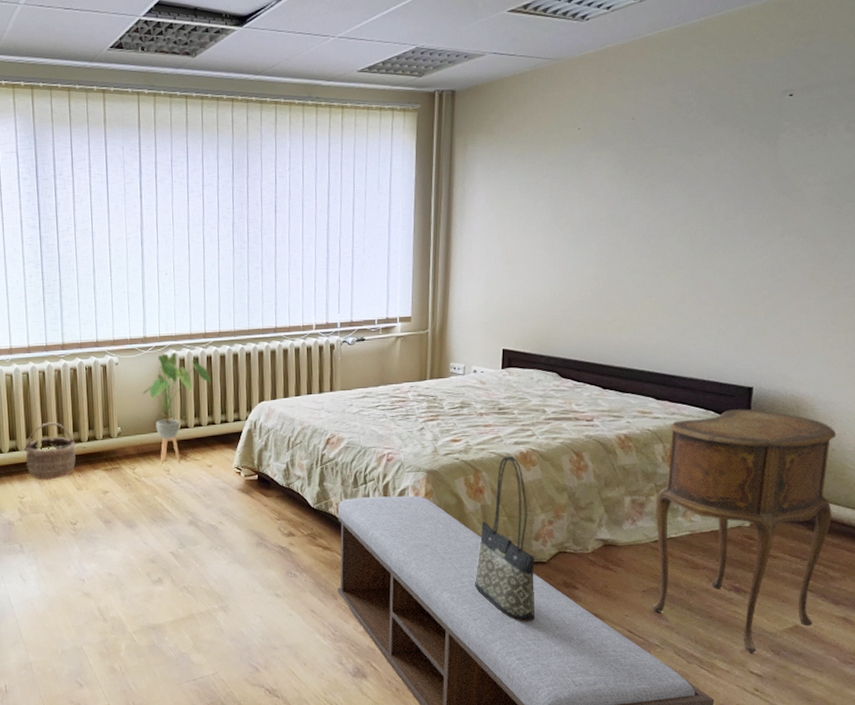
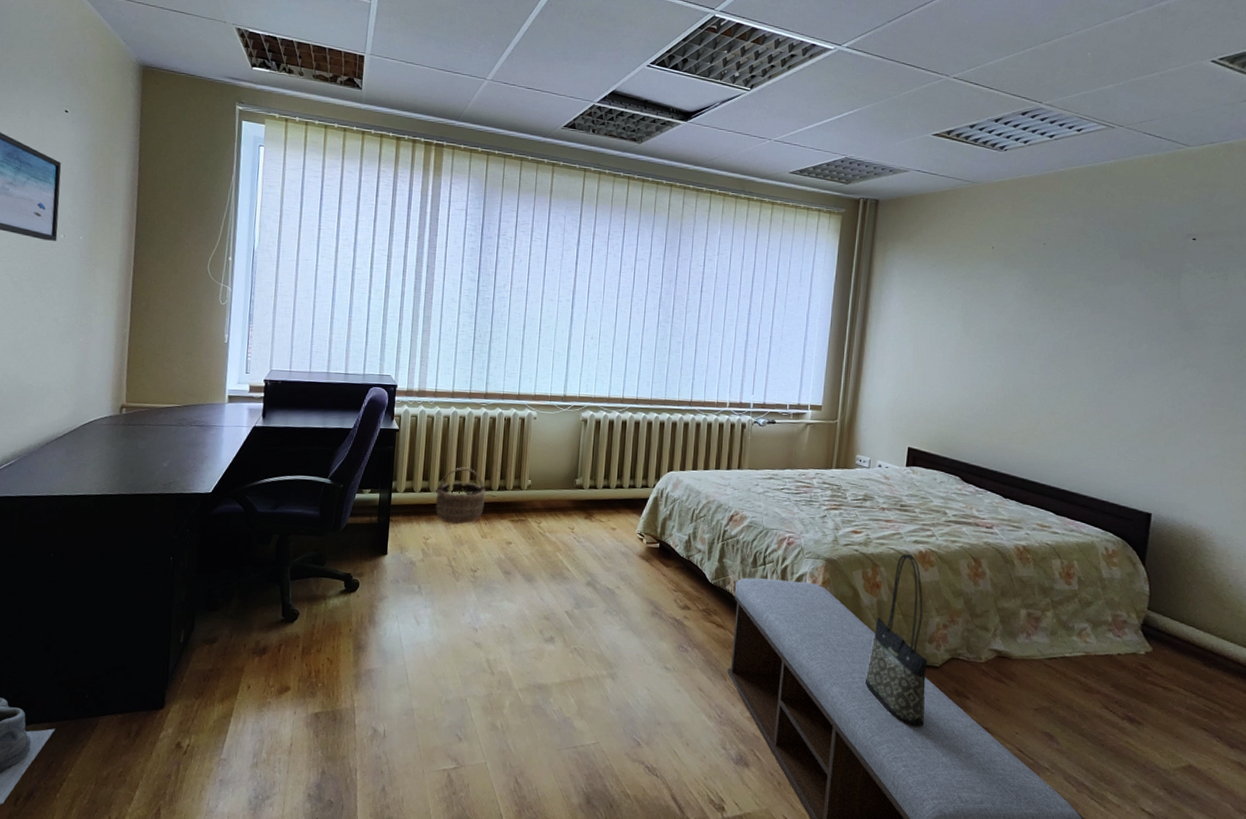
house plant: present [142,352,211,466] -> none [556,413,624,524]
side table: present [652,409,837,653] -> none [1043,533,1234,790]

